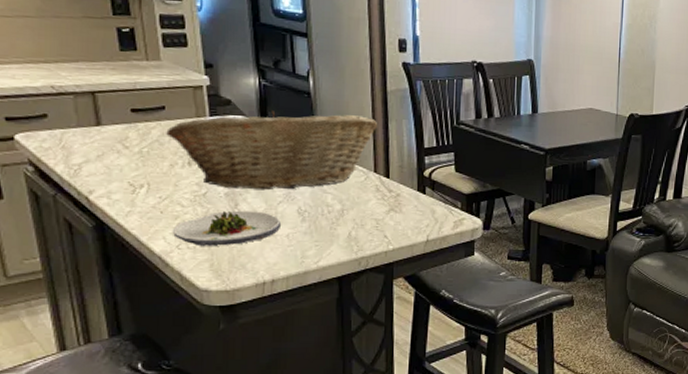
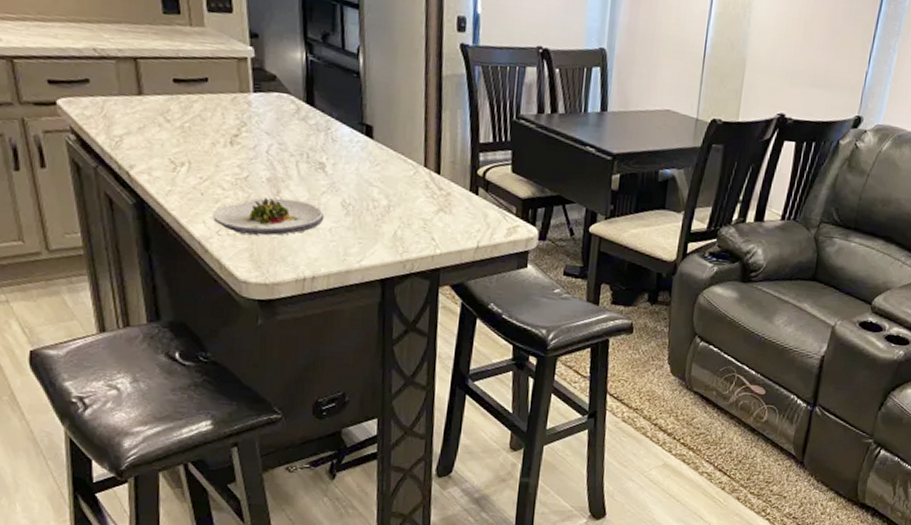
fruit basket: present [166,111,378,190] -> none [208,90,431,180]

